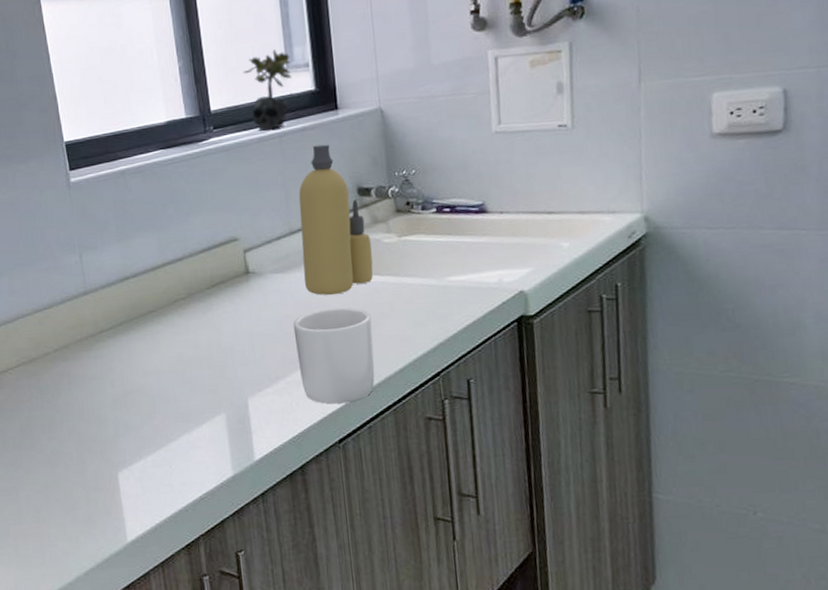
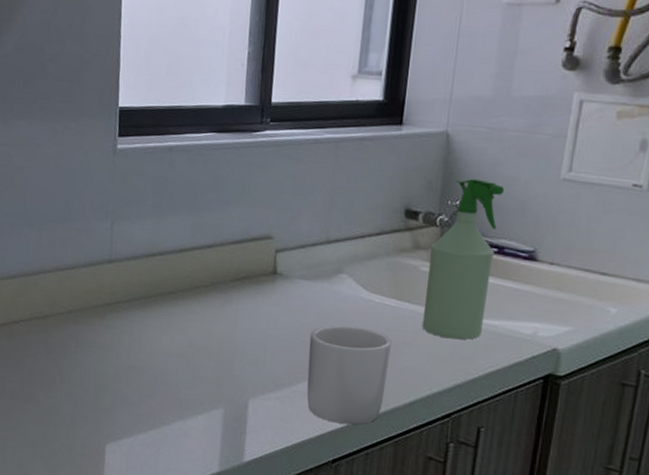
succulent plant: present [243,49,292,131] -> none [312,51,364,133]
bottle: present [299,144,373,296] -> none [330,157,409,314]
spray bottle: none [387,146,452,302] -> present [422,178,505,340]

